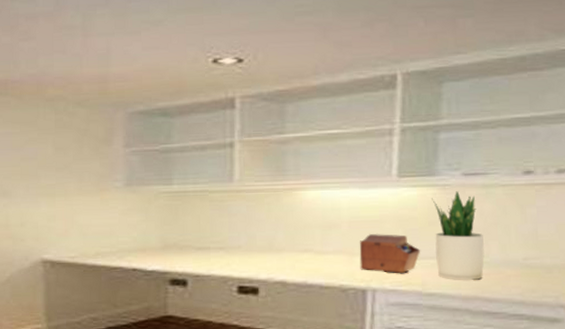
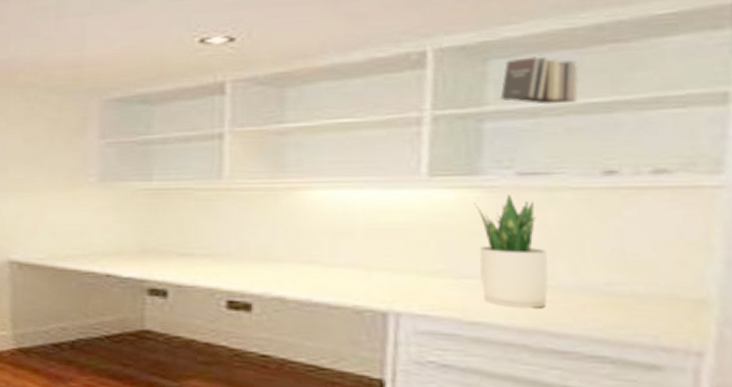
sewing box: present [359,234,421,274] -> none [378,245,460,296]
books: none [451,81,508,119] -> present [500,57,580,105]

